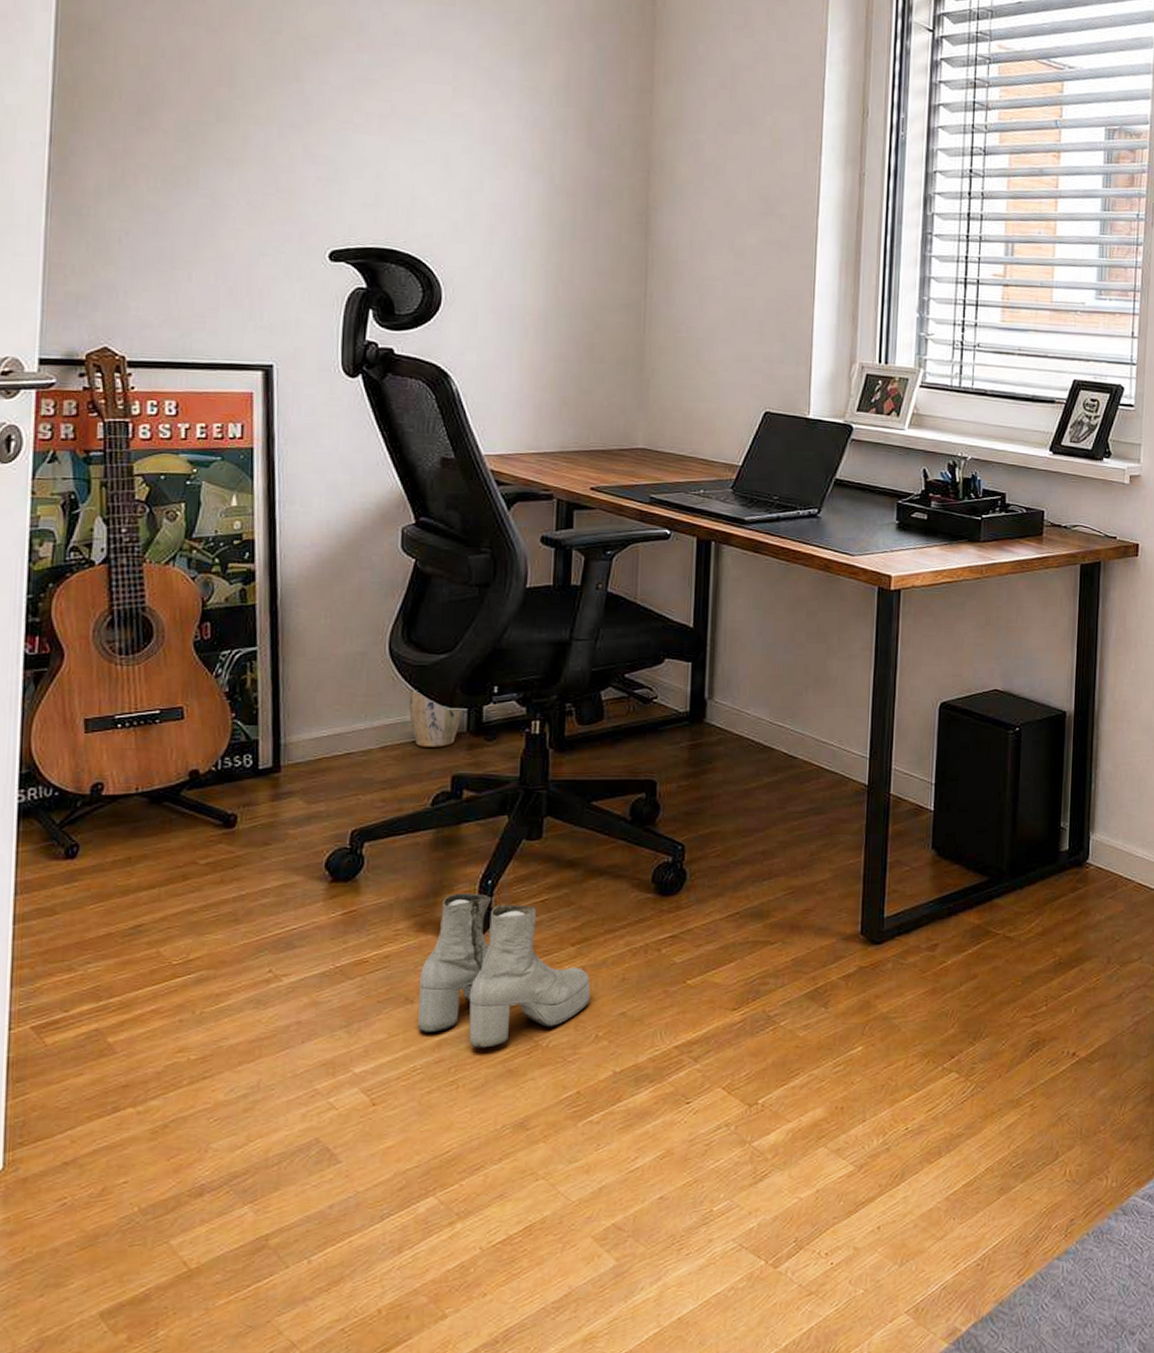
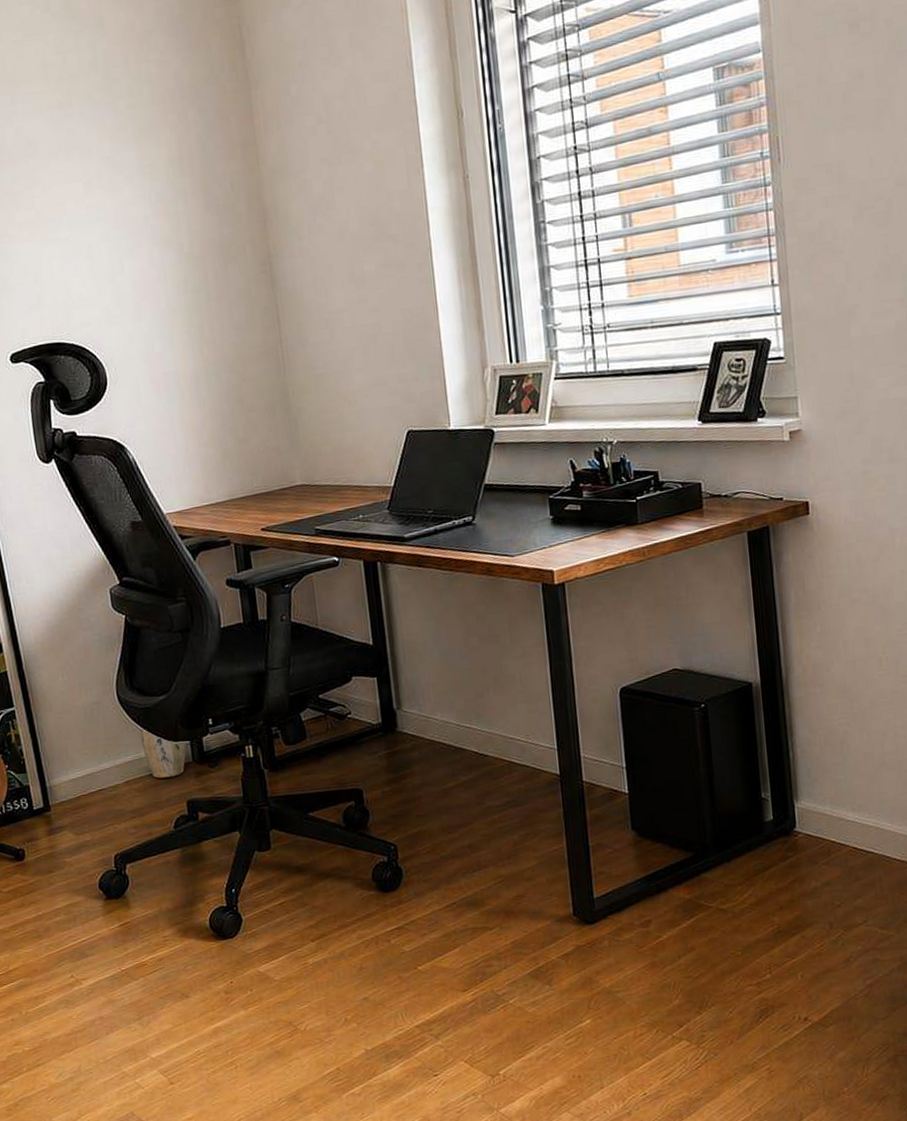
boots: present [418,893,590,1048] -> none [190,901,335,1034]

